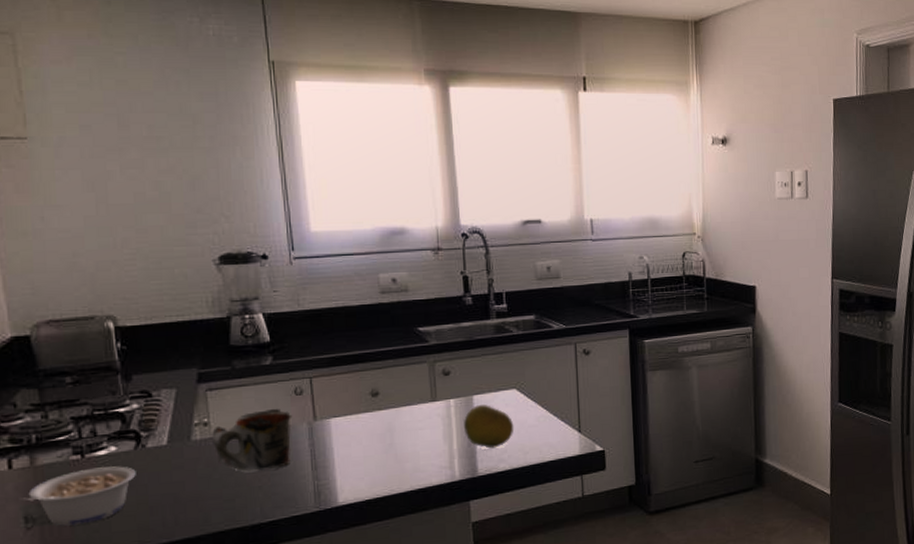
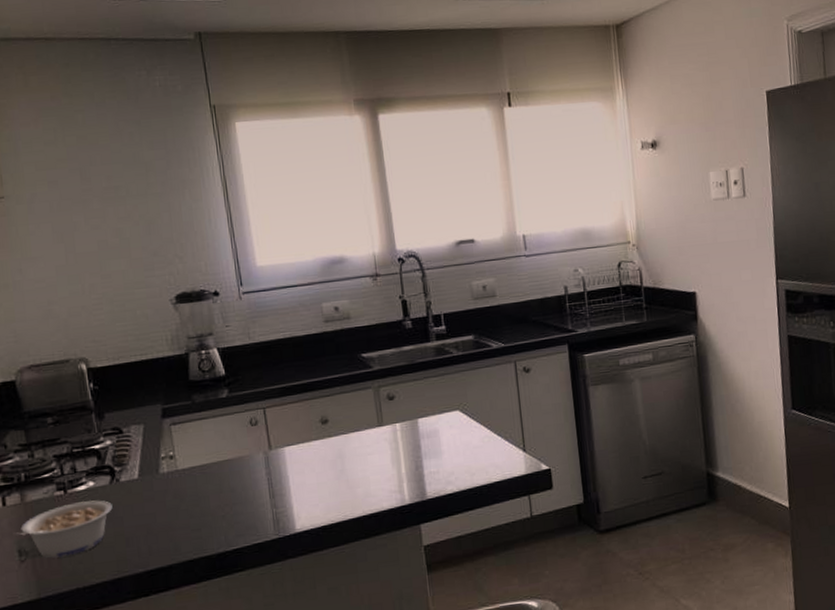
mug: present [212,408,293,473] -> none [177,439,250,503]
fruit: present [464,405,514,449] -> none [410,427,460,472]

